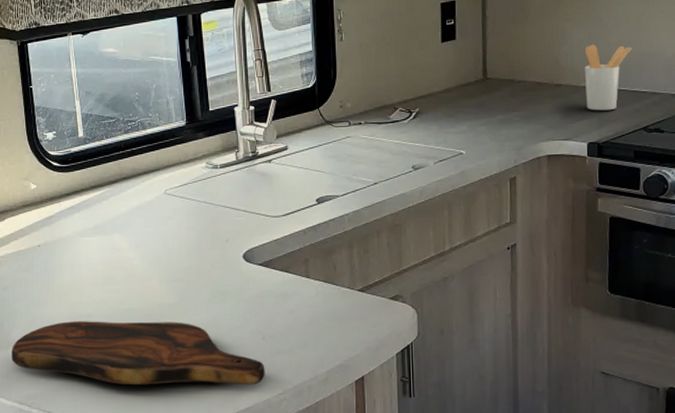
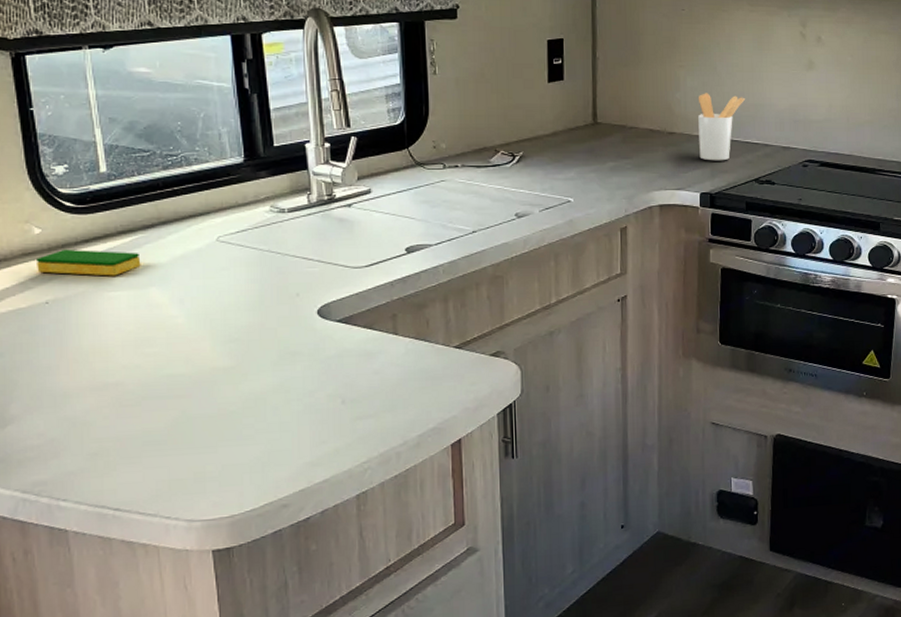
cutting board: present [12,321,265,386] -> none [10,387,345,463]
dish sponge: none [33,201,107,224] -> present [37,249,141,276]

